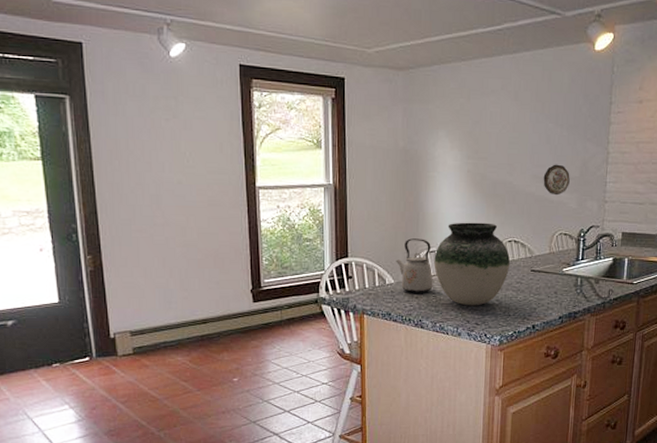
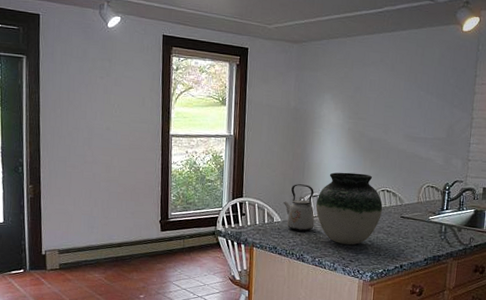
decorative plate: present [543,164,570,196] -> none [414,126,438,153]

